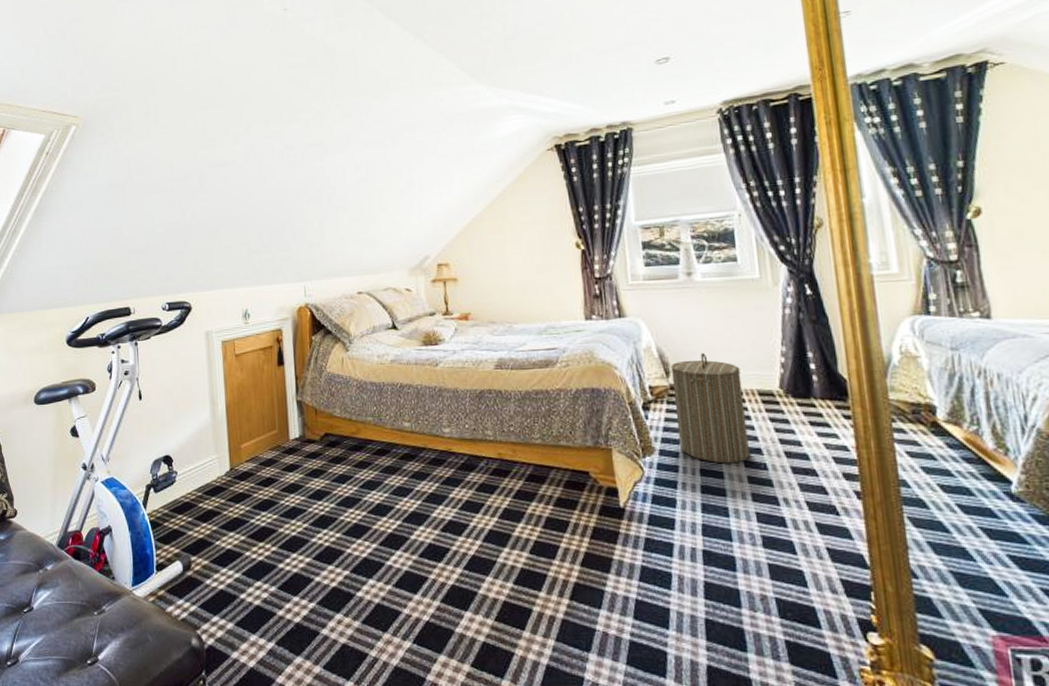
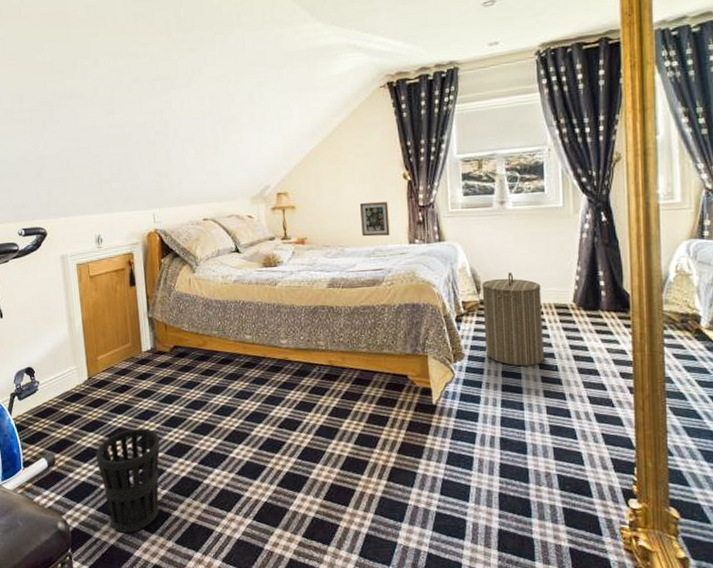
wastebasket: none [236,529,308,653] -> present [95,428,160,533]
picture frame: none [529,273,563,312] -> present [360,202,390,237]

